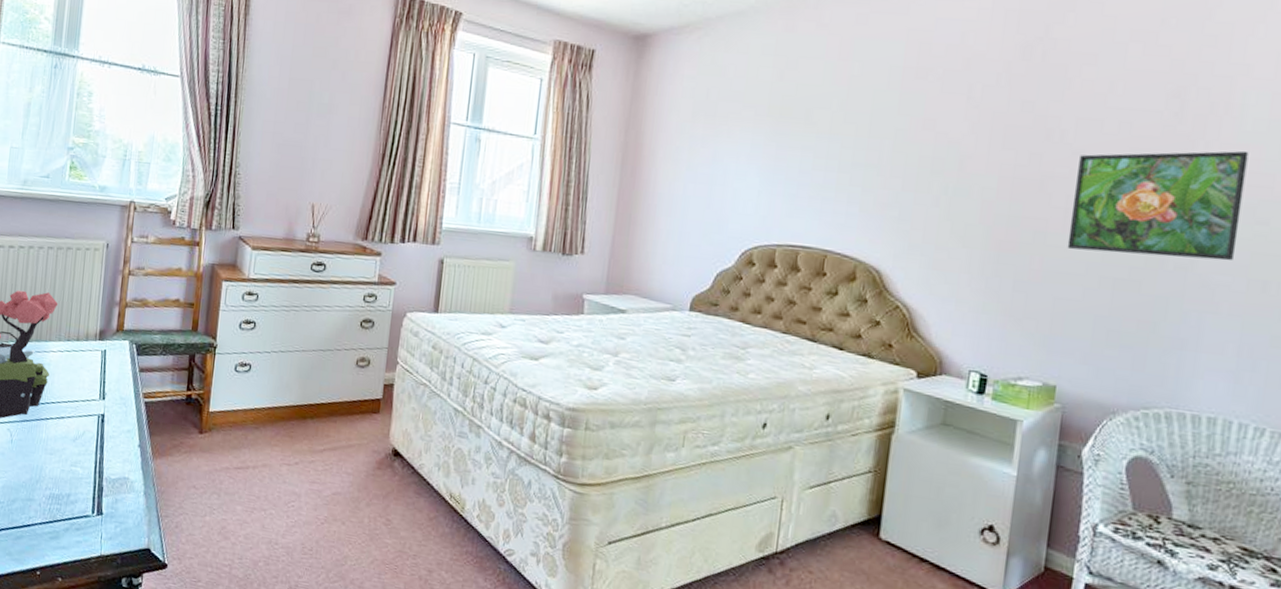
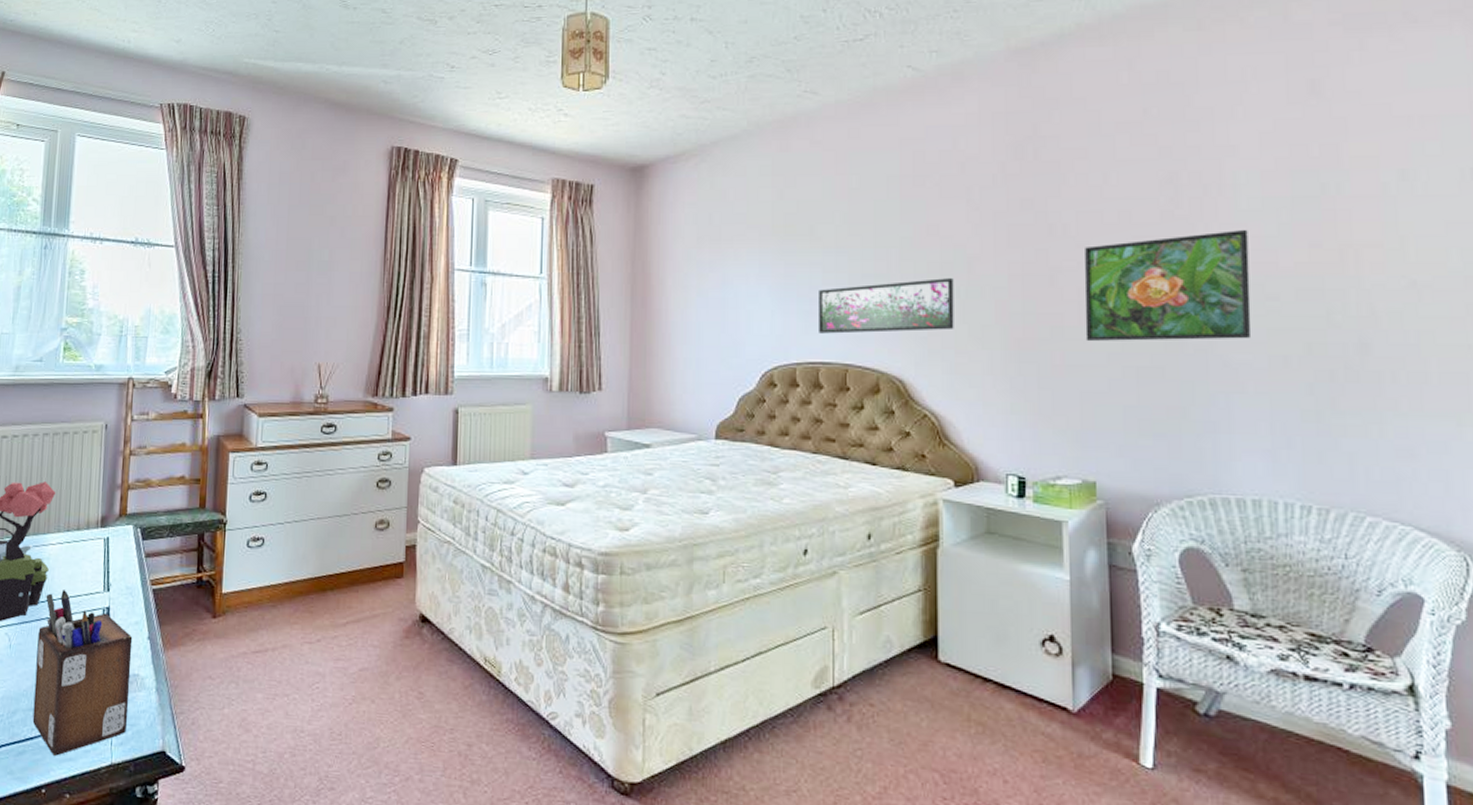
desk organizer: none [30,394,125,543] -> present [32,590,133,756]
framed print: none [803,173,943,226] -> present [819,278,954,334]

